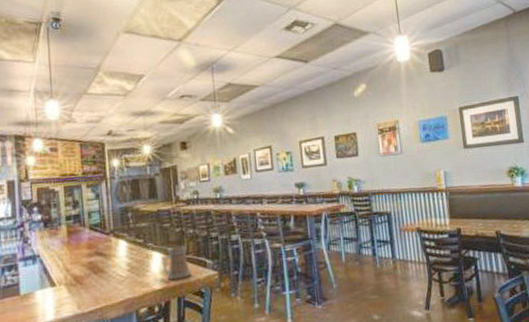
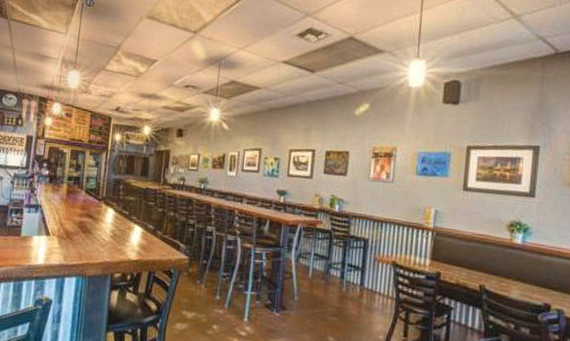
beer mug: present [162,245,192,281] -> none [141,224,165,256]

